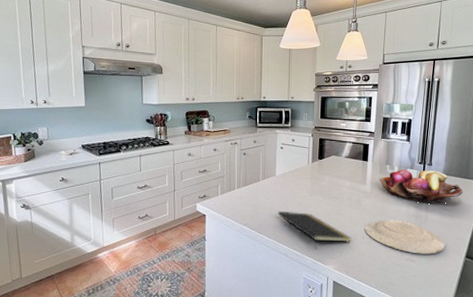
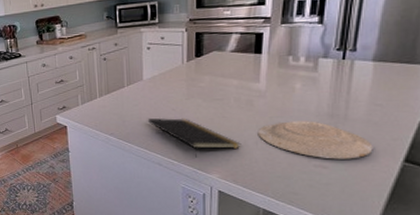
fruit basket: present [379,170,464,204] -> none [278,57,405,98]

